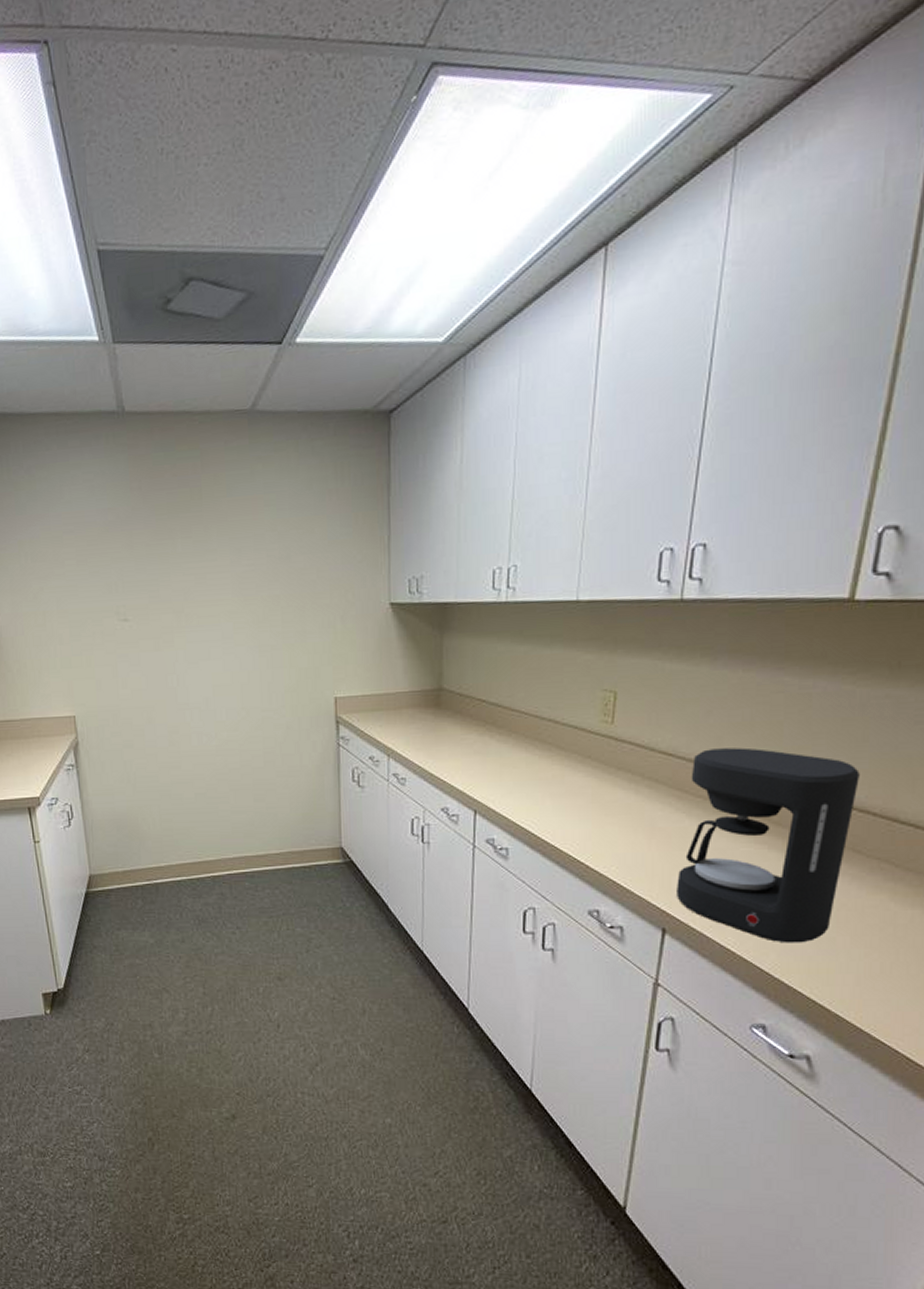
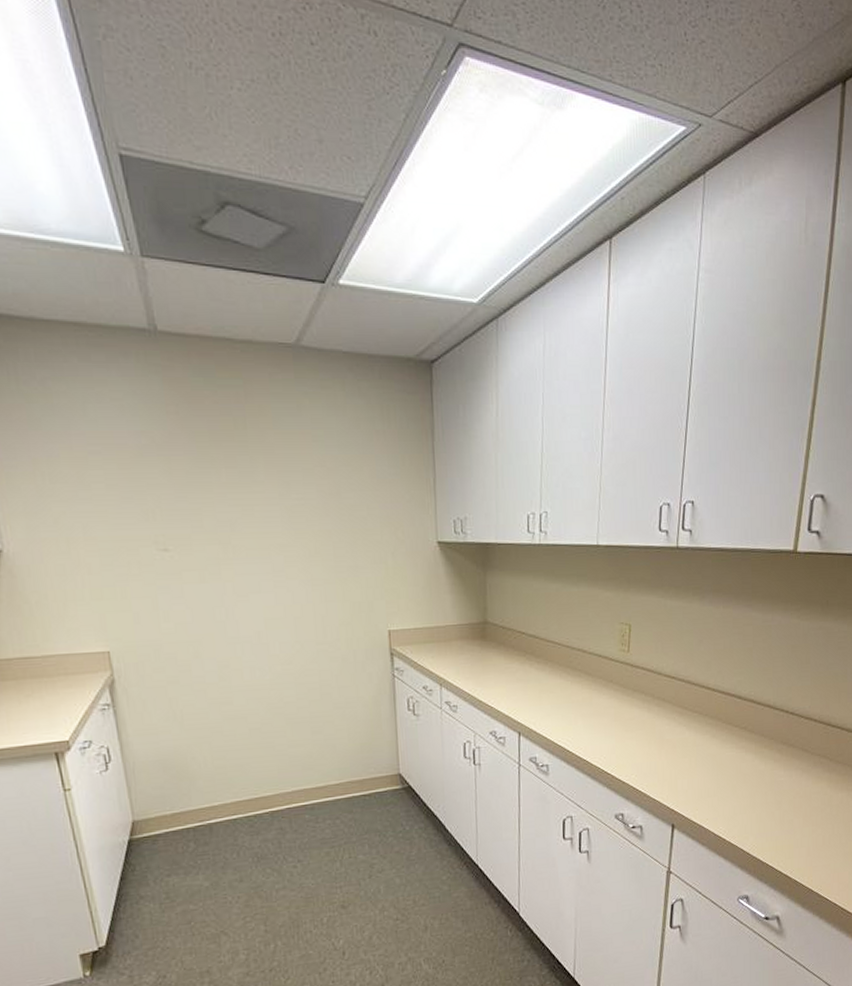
coffee maker: present [677,747,860,943] -> none [681,670,805,828]

